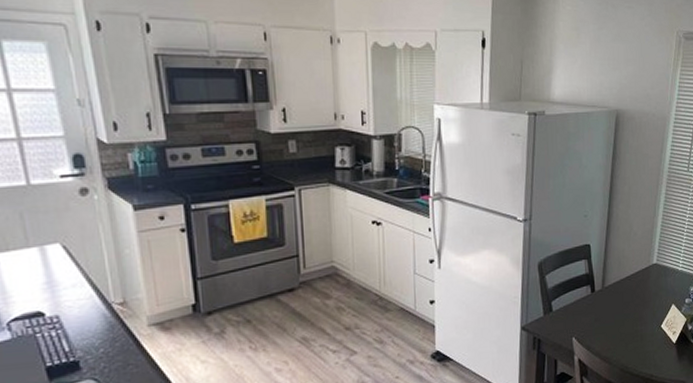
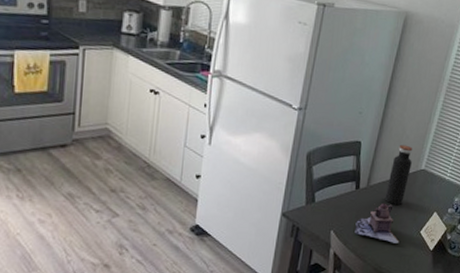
teapot: none [596,302,642,342] -> present [354,203,399,245]
water bottle: none [621,241,643,303] -> present [384,144,412,205]

